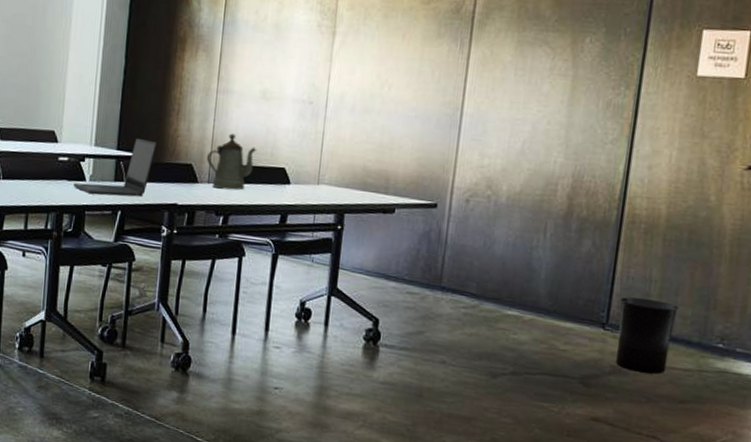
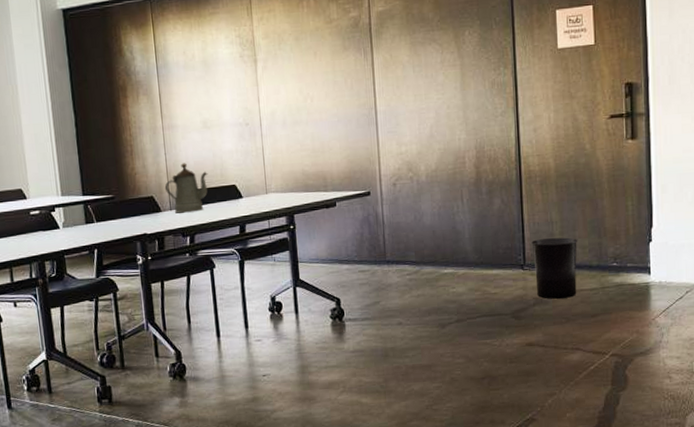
laptop: present [73,138,158,198] -> none [49,181,119,240]

